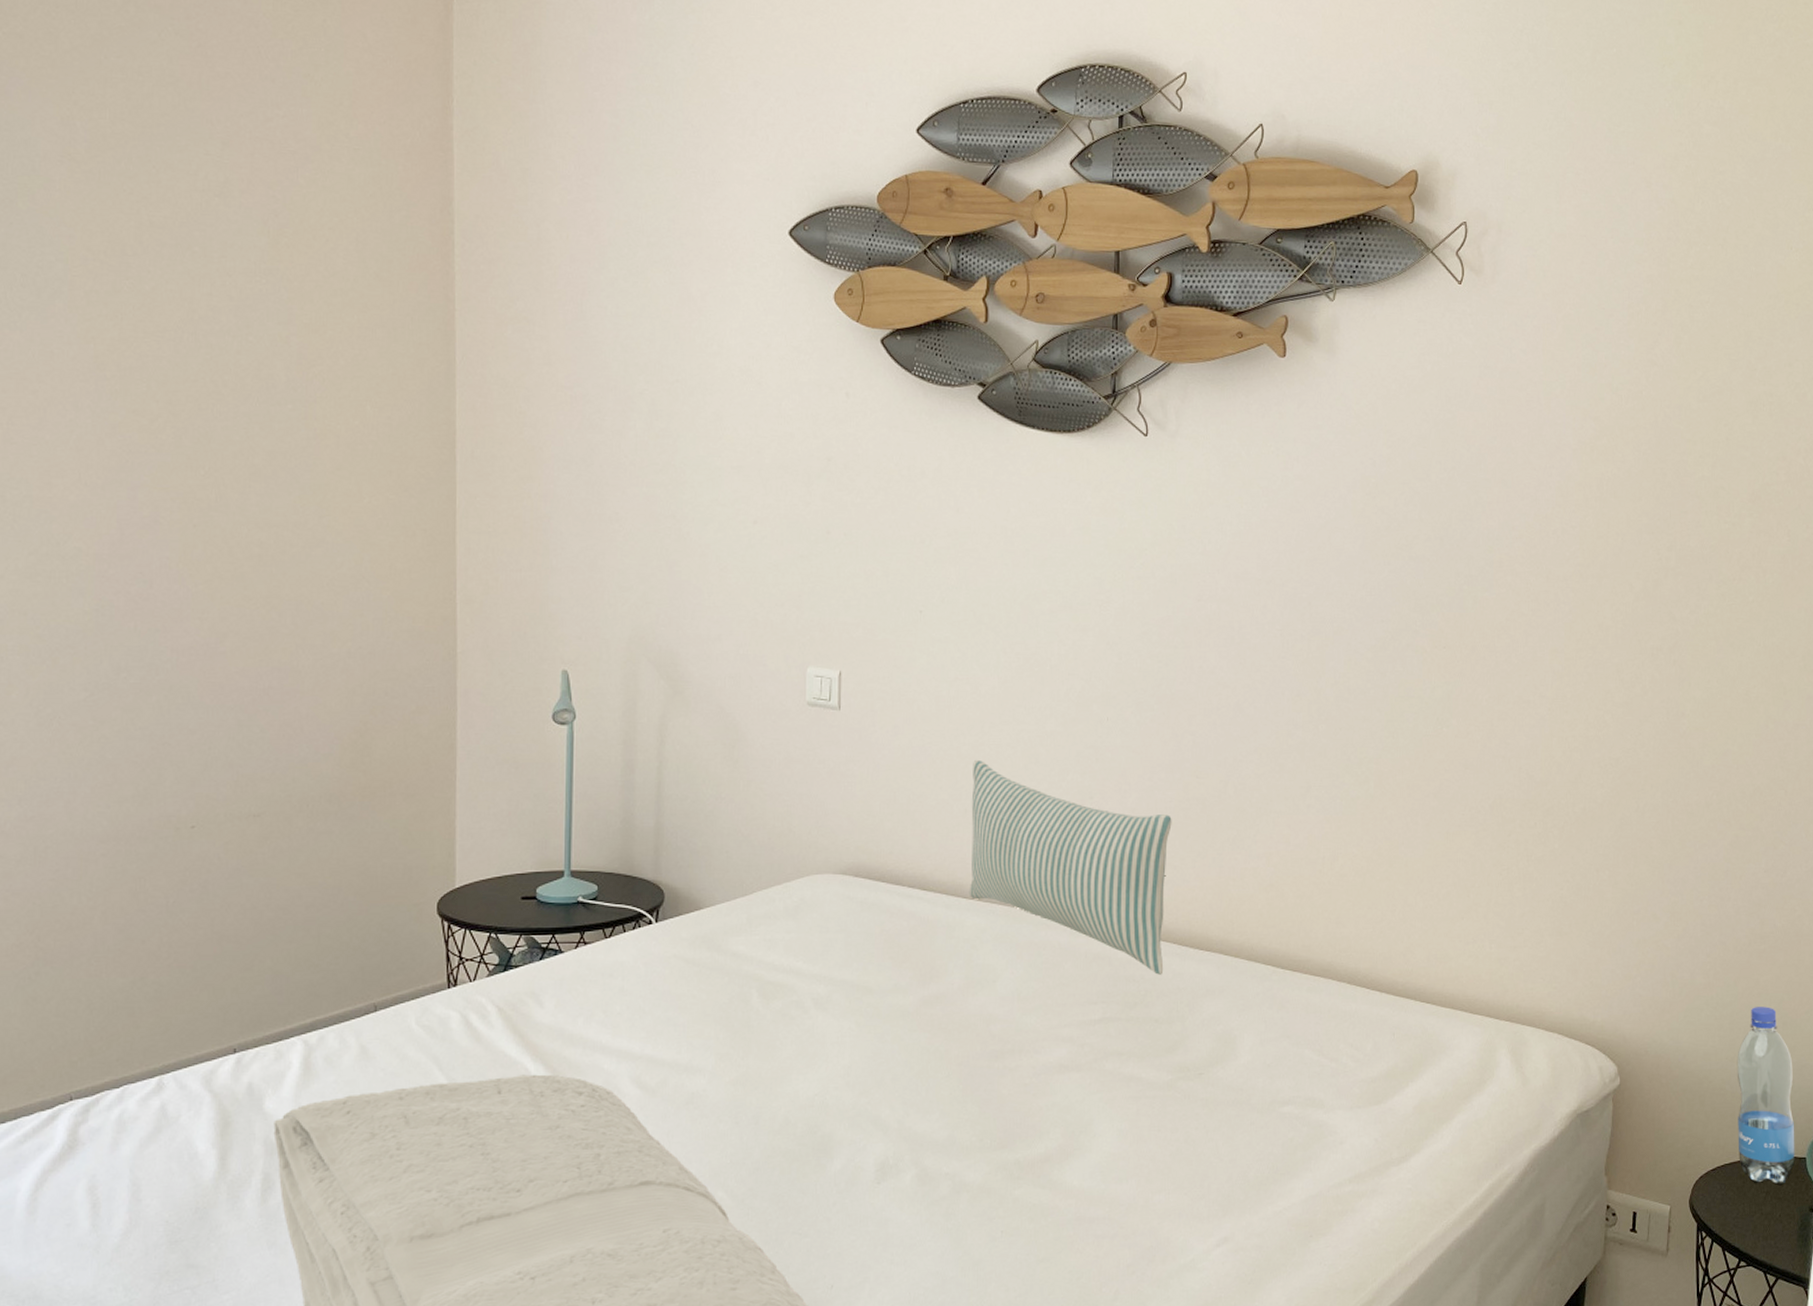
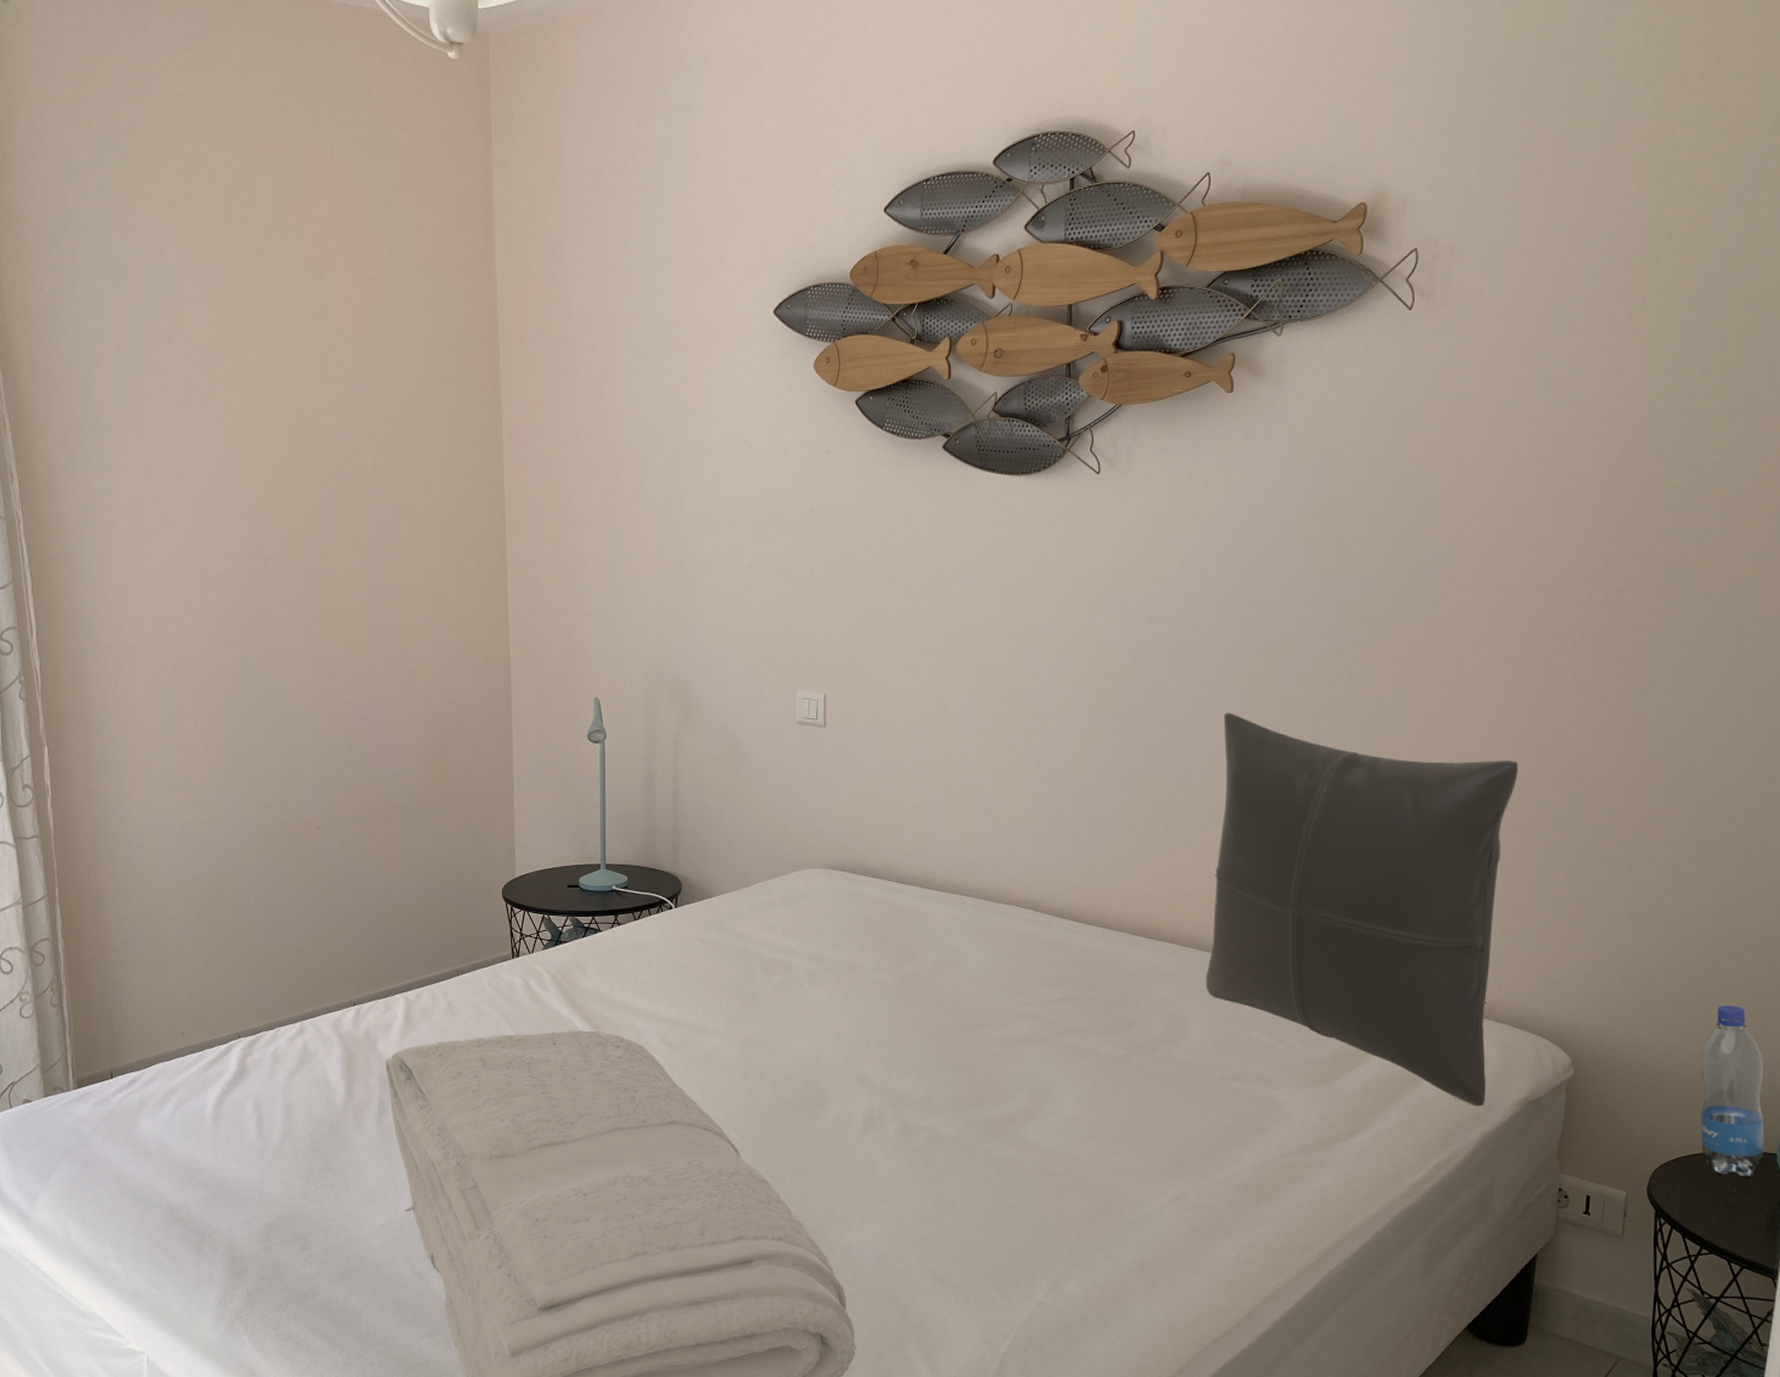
pillow: present [969,759,1172,975] -> none [940,769,1125,961]
pillow: none [1255,700,1565,1122] -> present [1205,712,1518,1106]

